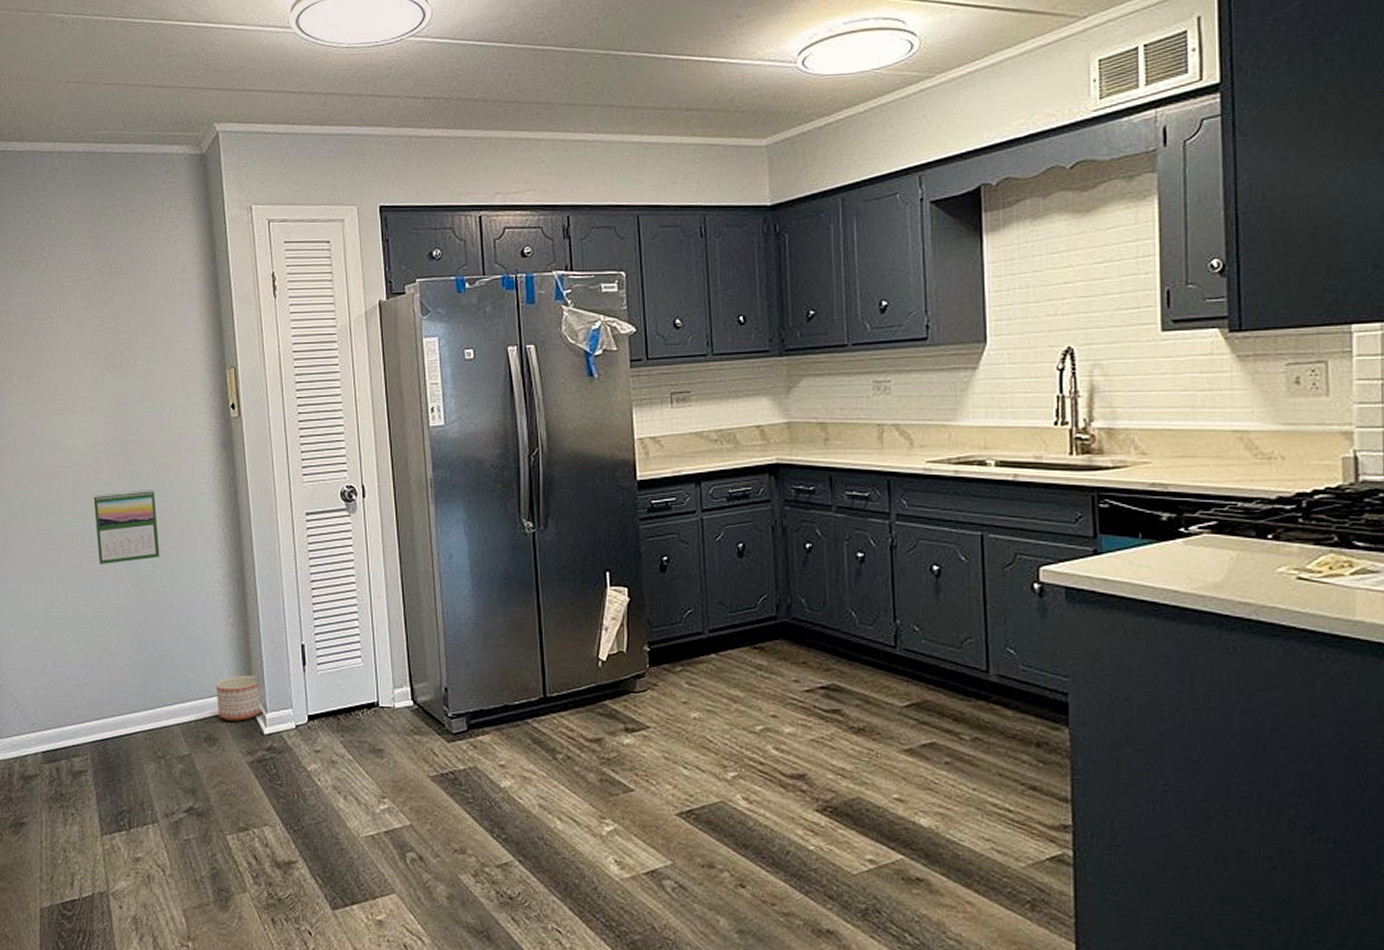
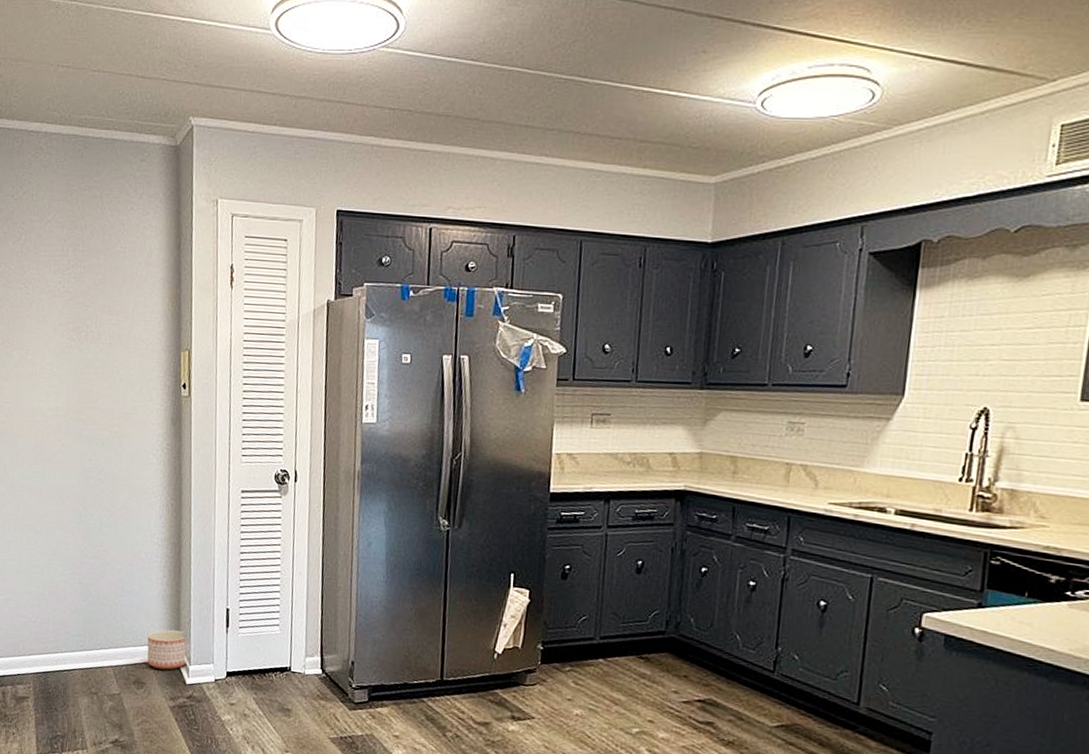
calendar: present [93,490,160,564] -> none [52,453,108,518]

